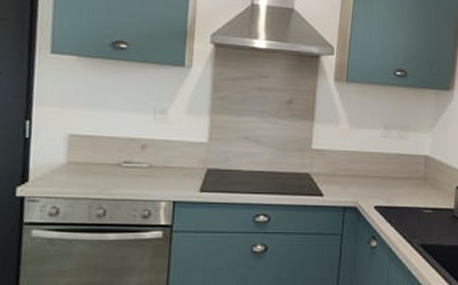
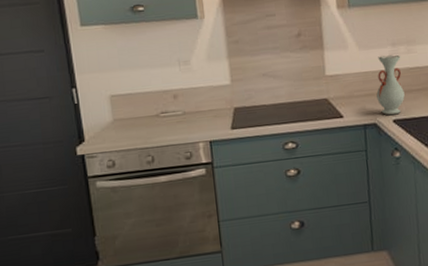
vase: none [361,137,392,201] -> present [376,54,405,116]

